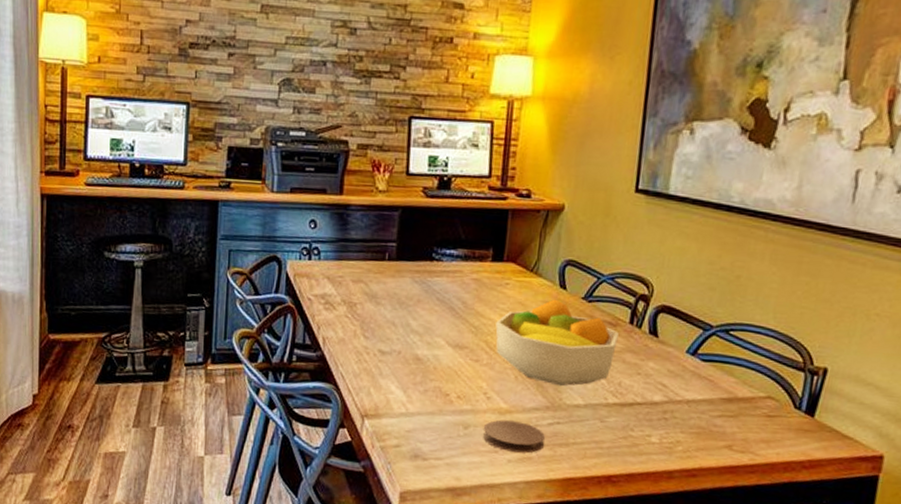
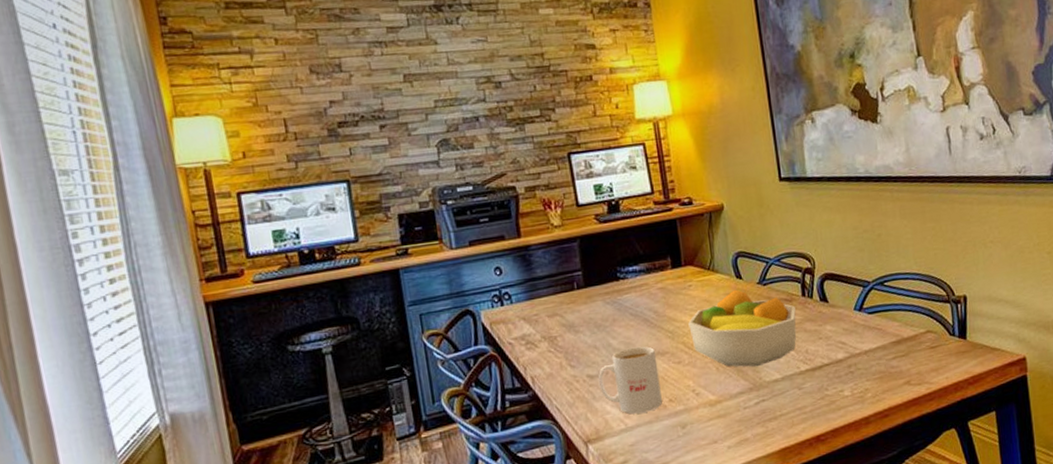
mug: none [388,332,455,403] -> present [598,346,662,414]
coaster: present [483,420,546,454] -> none [700,408,757,439]

